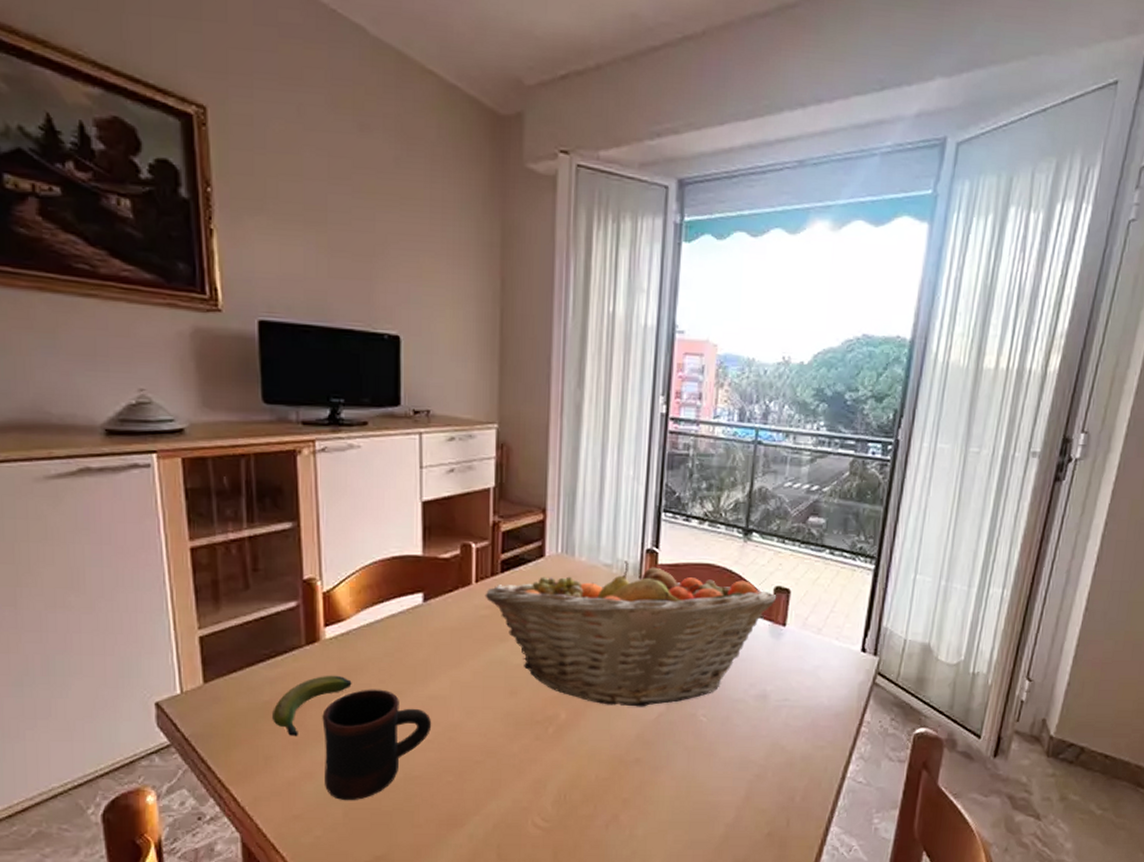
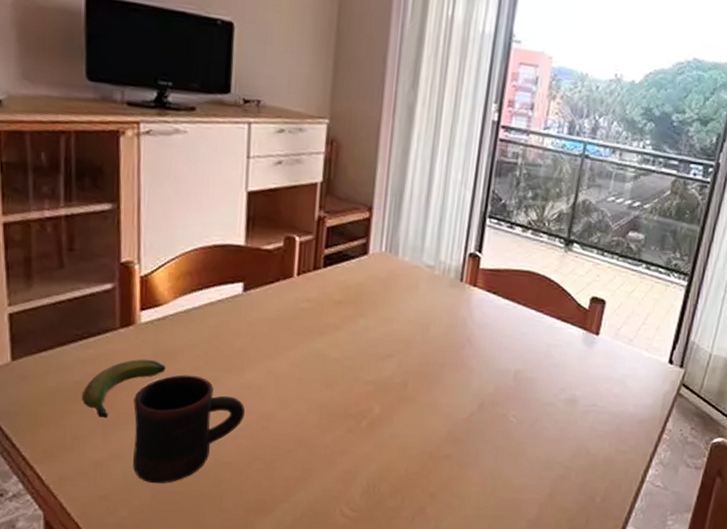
fruit basket: present [485,561,777,707] -> none [306,263,593,406]

